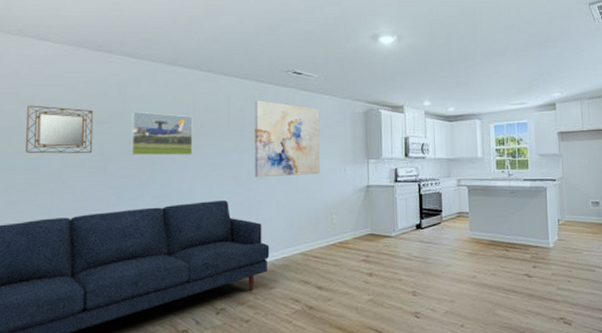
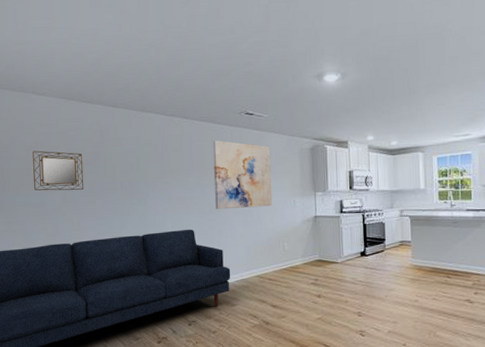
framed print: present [131,111,193,156] -> none [112,153,163,192]

